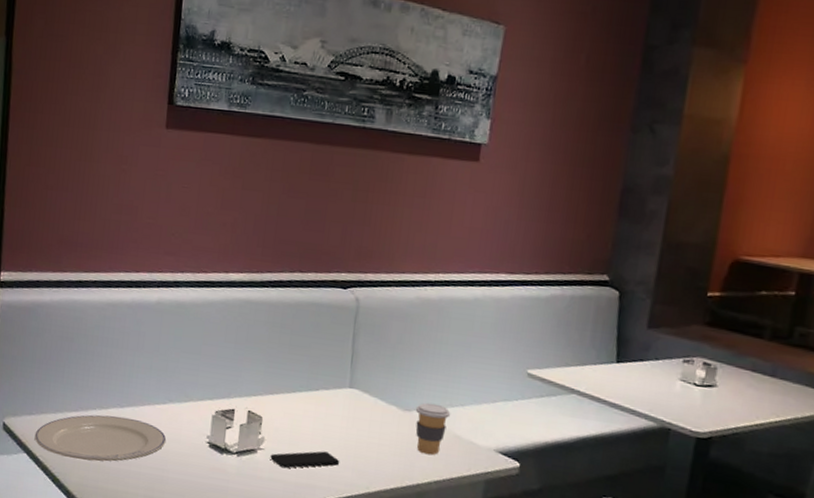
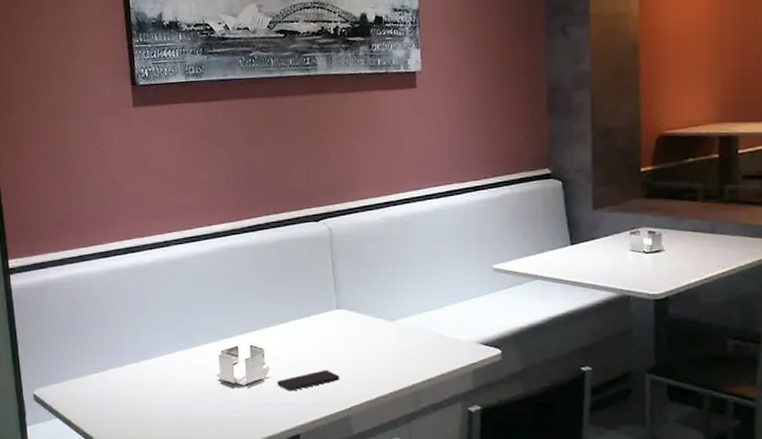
plate: present [34,414,167,462] -> none [63,370,182,416]
coffee cup: present [415,402,451,455] -> none [399,310,432,357]

